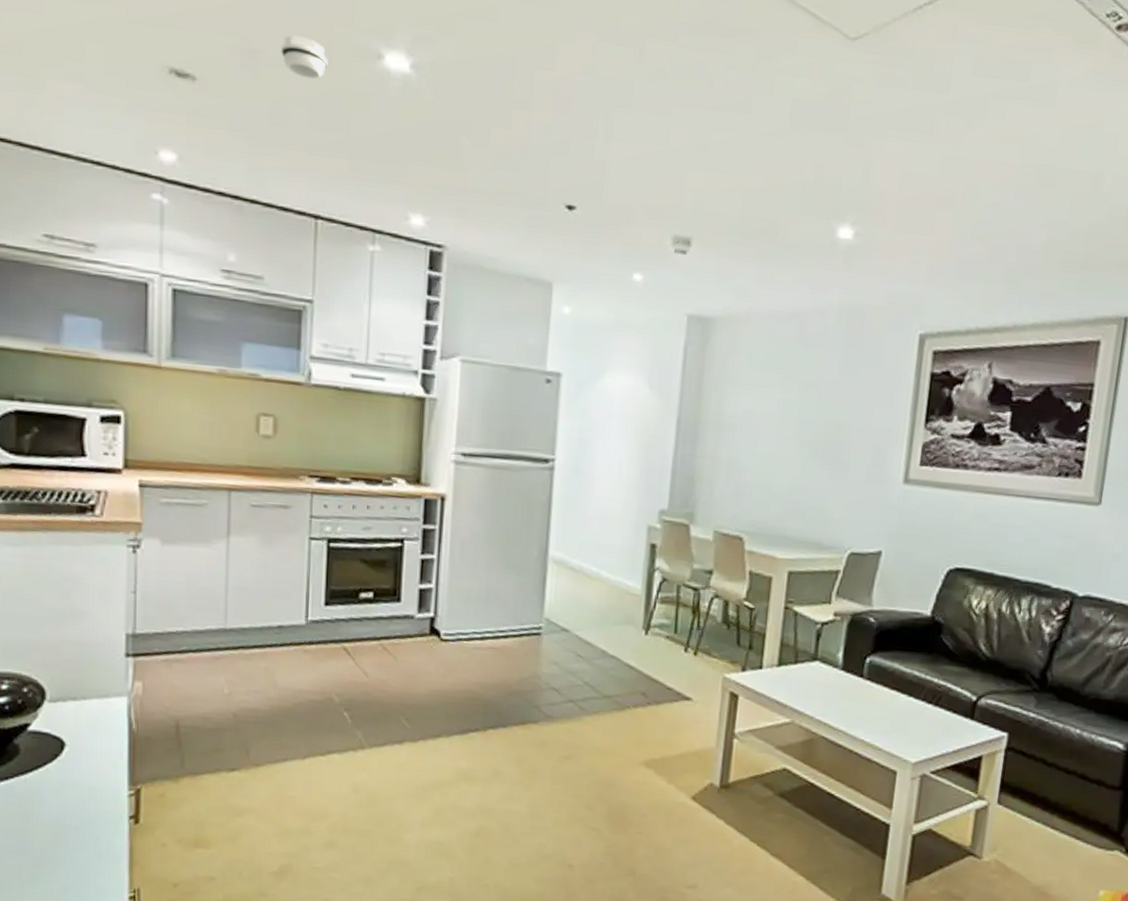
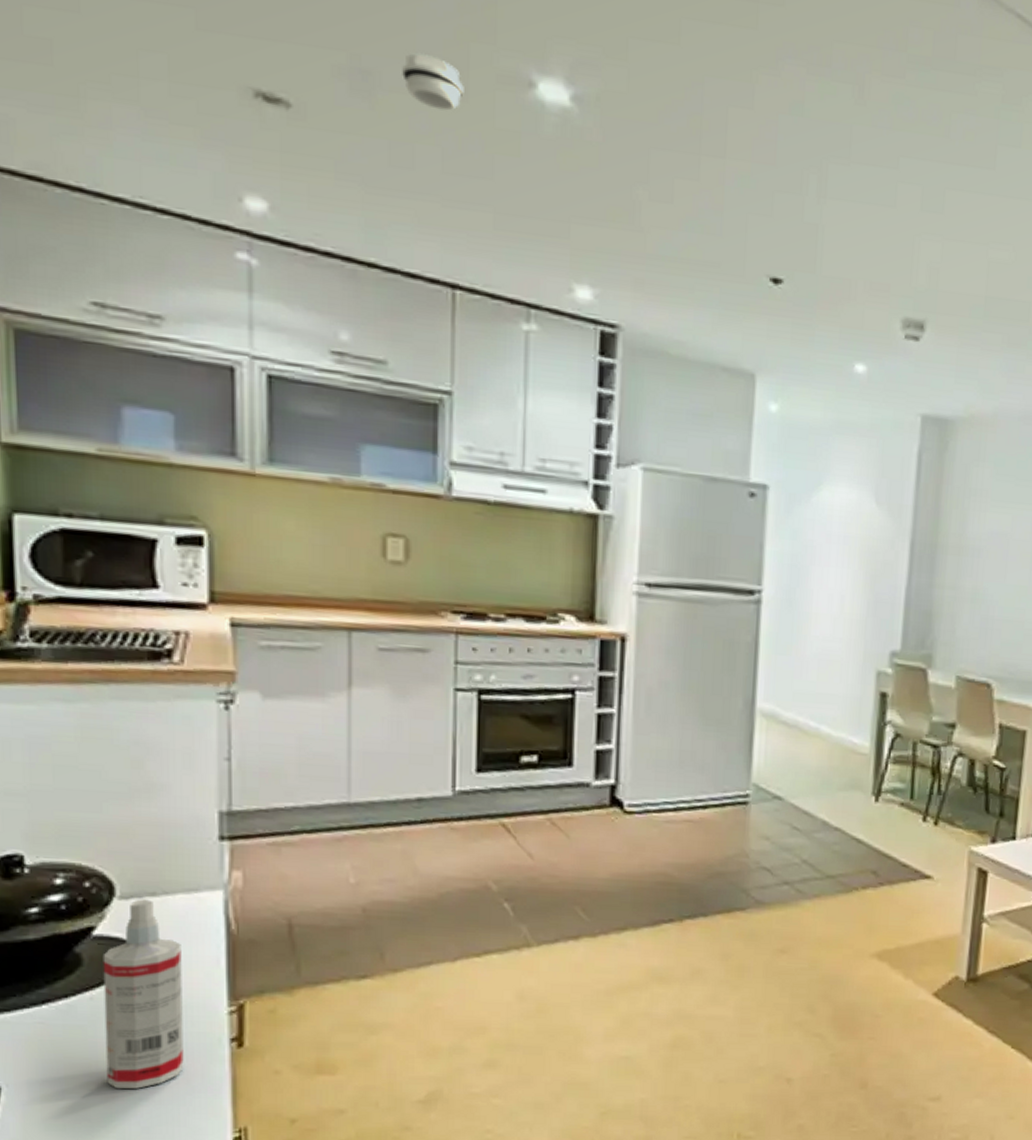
spray bottle: none [35,702,94,855] -> present [103,899,184,1090]

